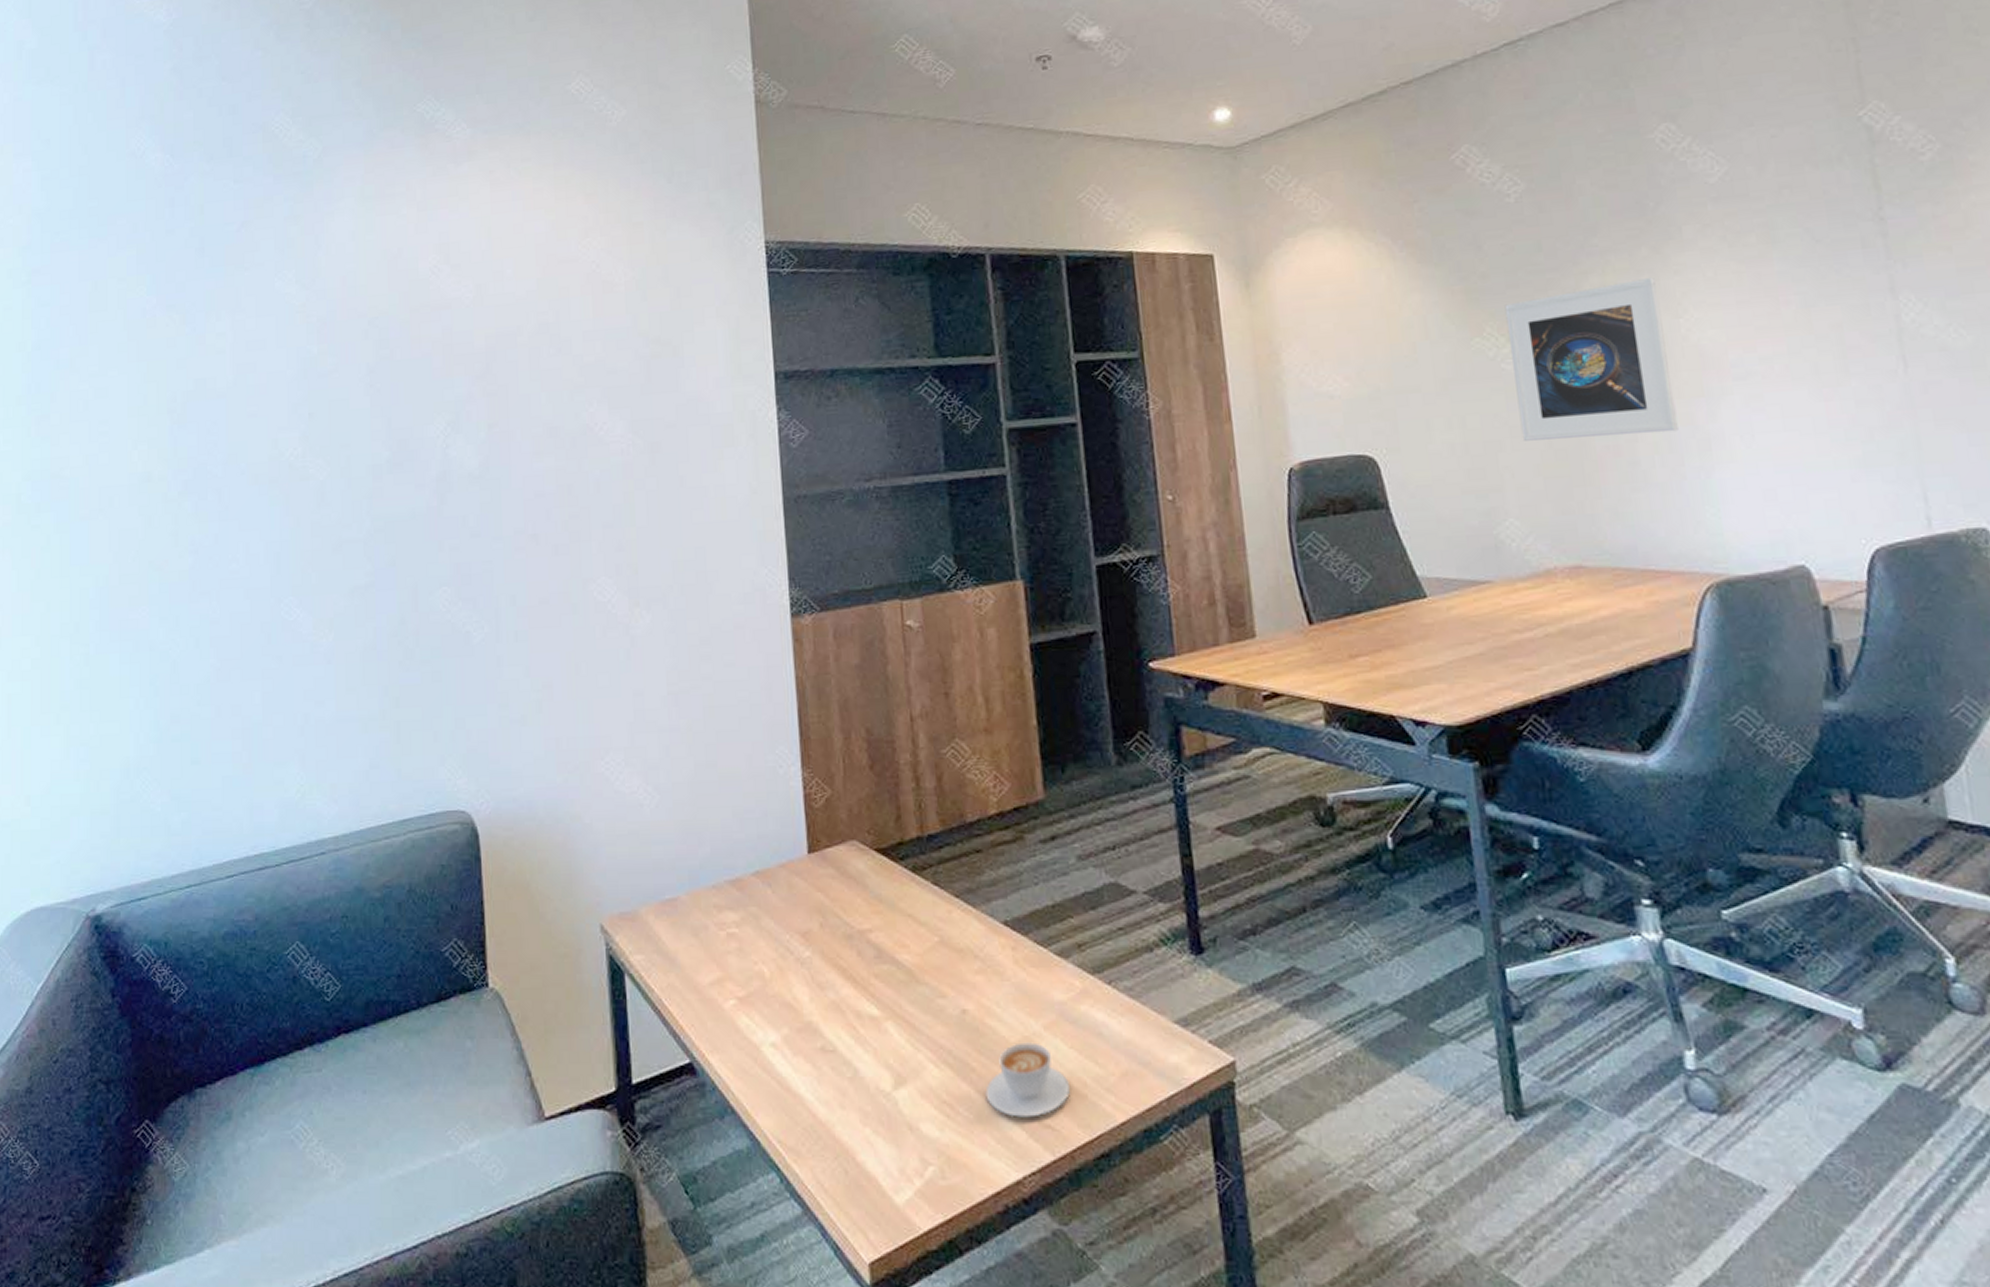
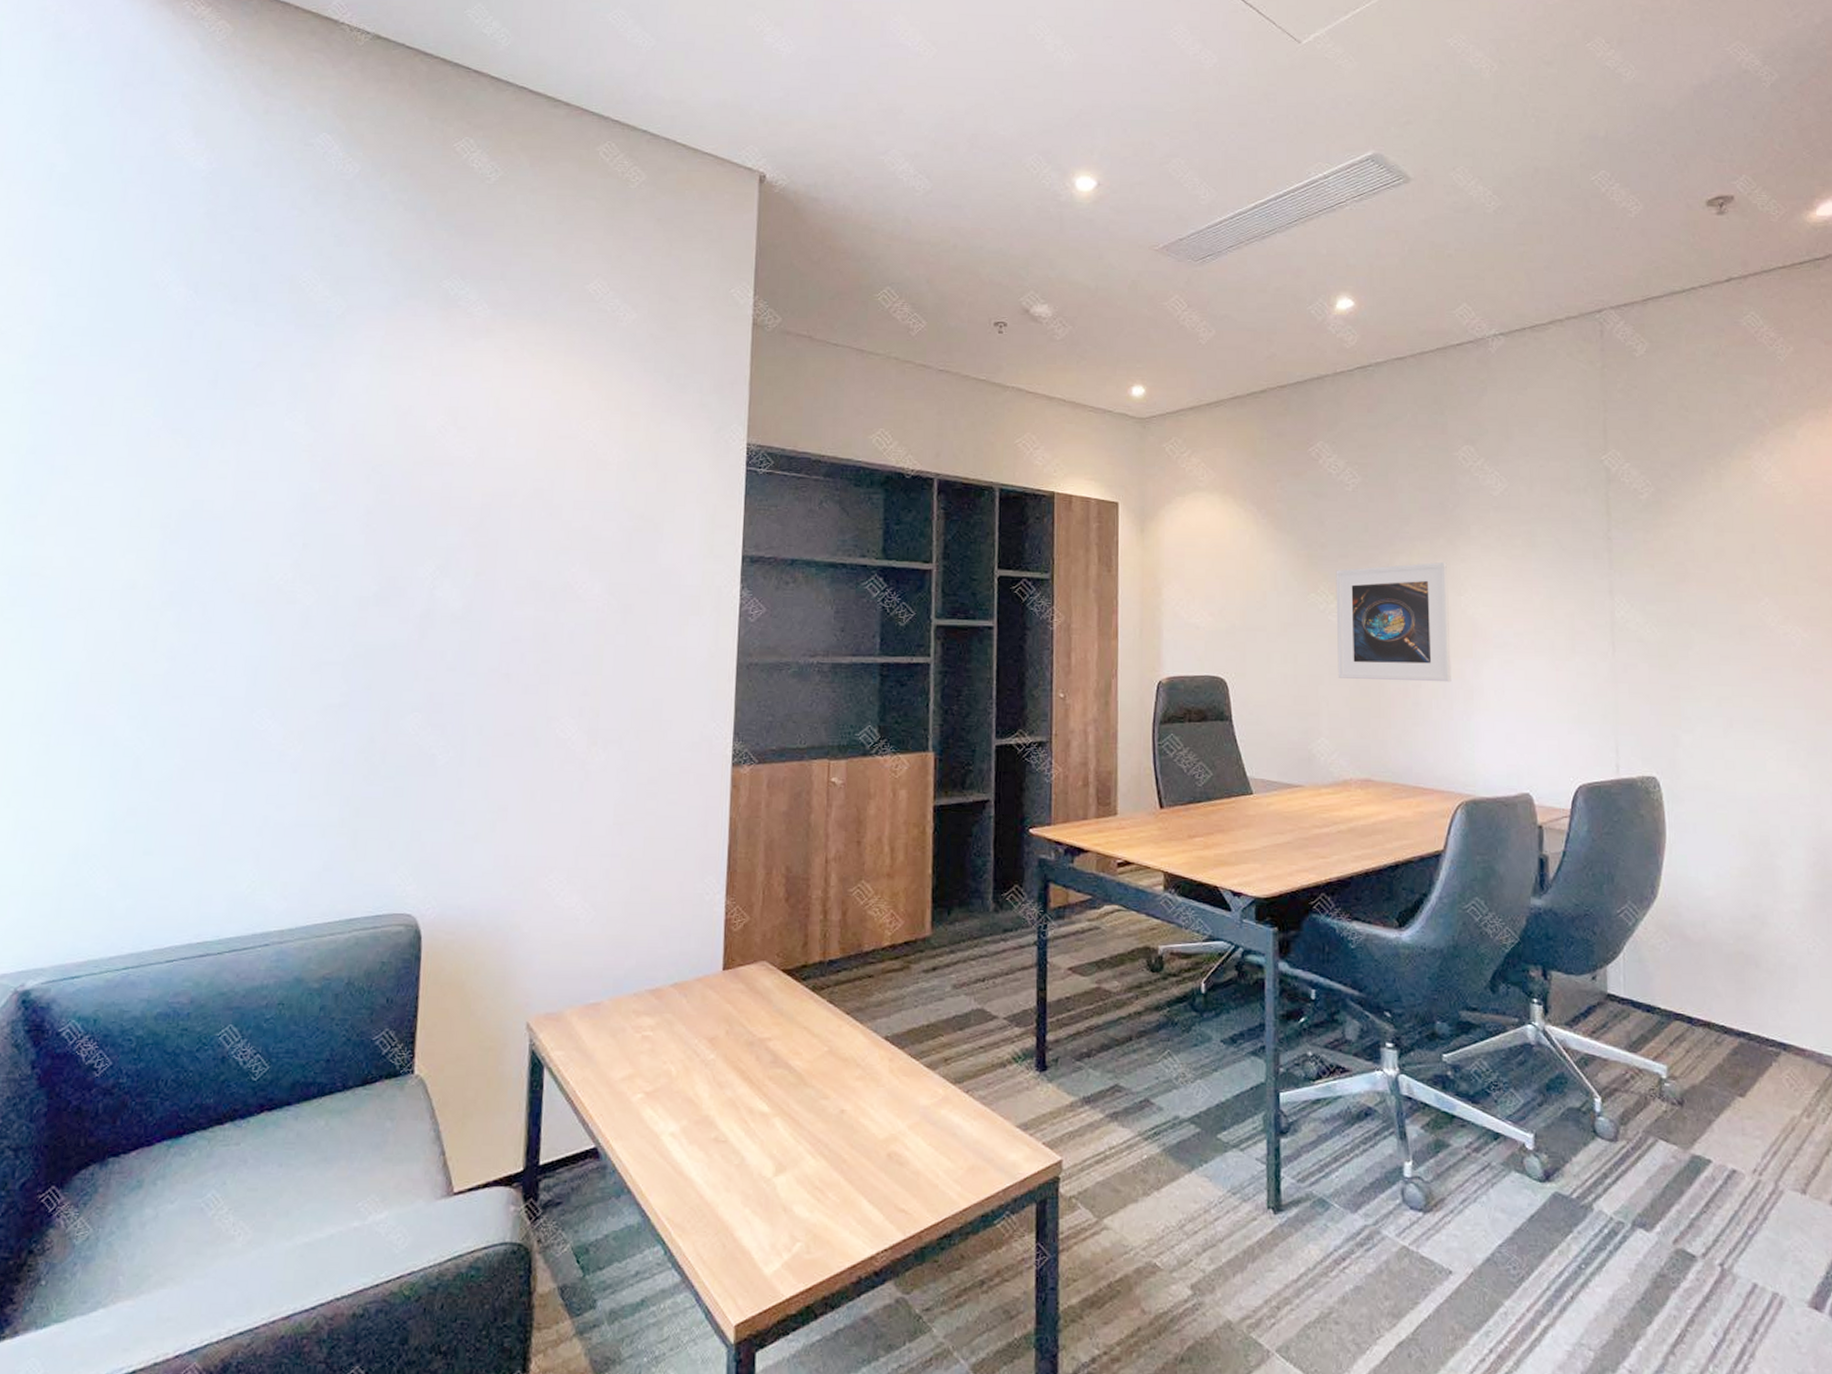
coffee cup: present [985,1042,1070,1118] -> none [852,1139,924,1203]

